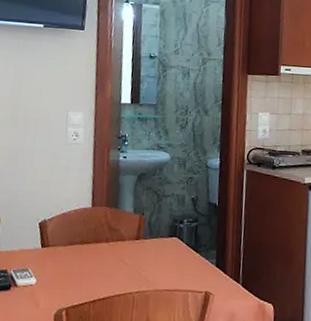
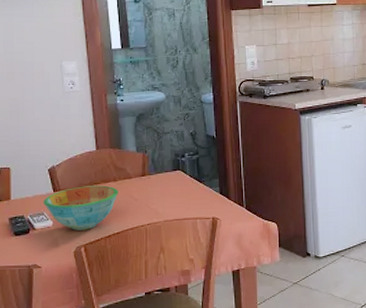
bowl: none [29,244,110,292] -> present [43,185,119,231]

